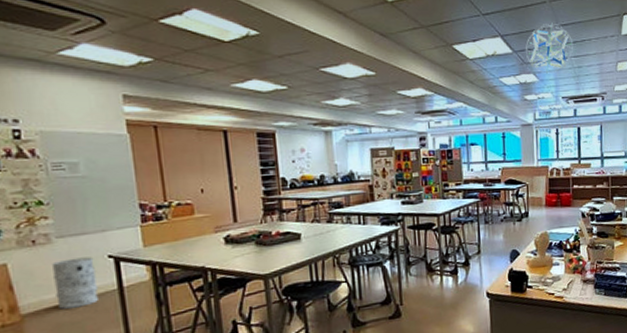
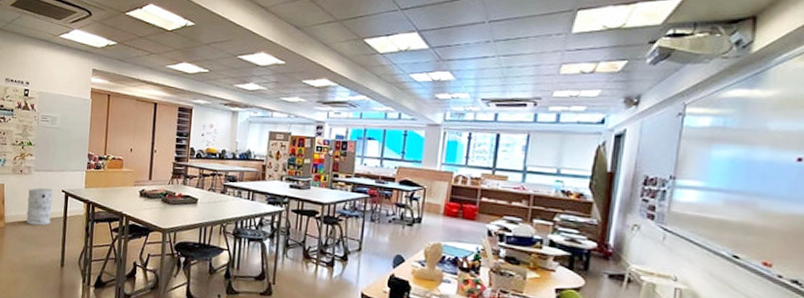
hanging mobile: present [526,23,574,74] -> none [444,18,505,73]

